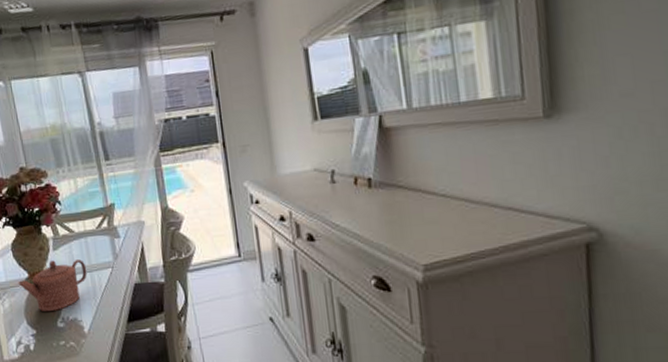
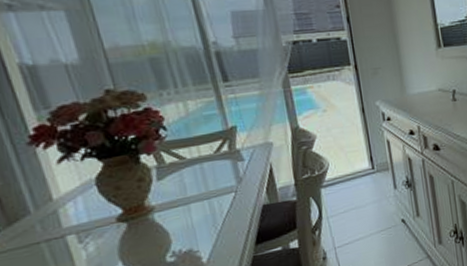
teapot: present [18,259,87,311] -> none [107,187,205,249]

